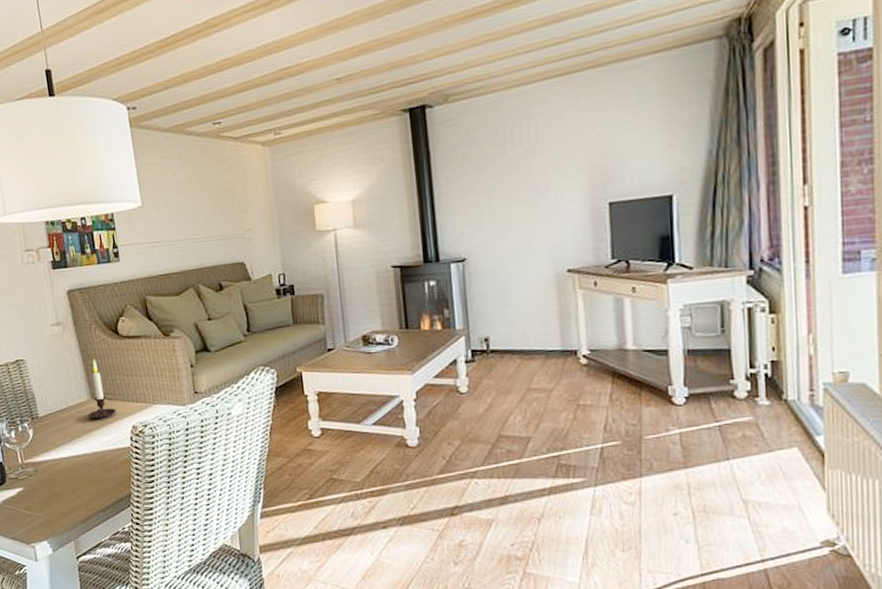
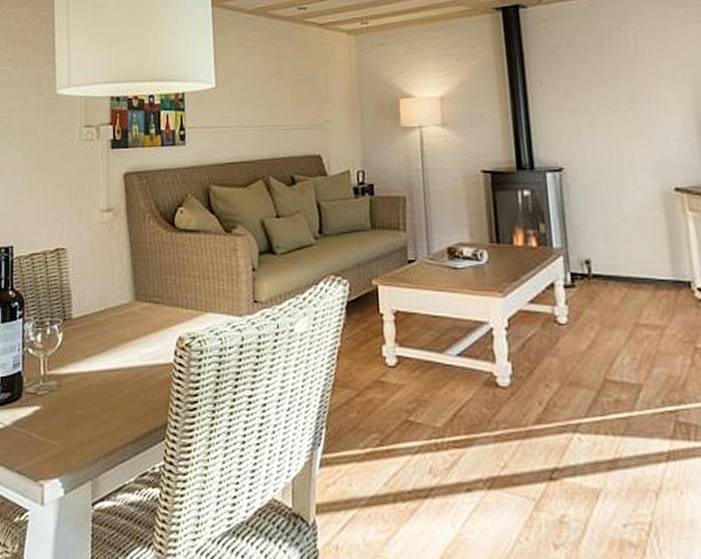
candle: present [88,359,116,420] -> none [129,254,162,326]

